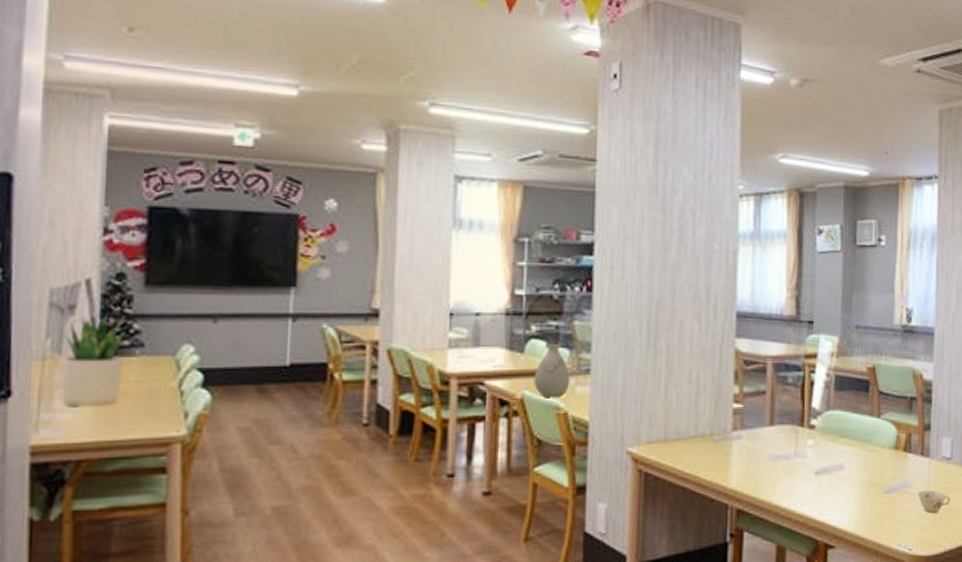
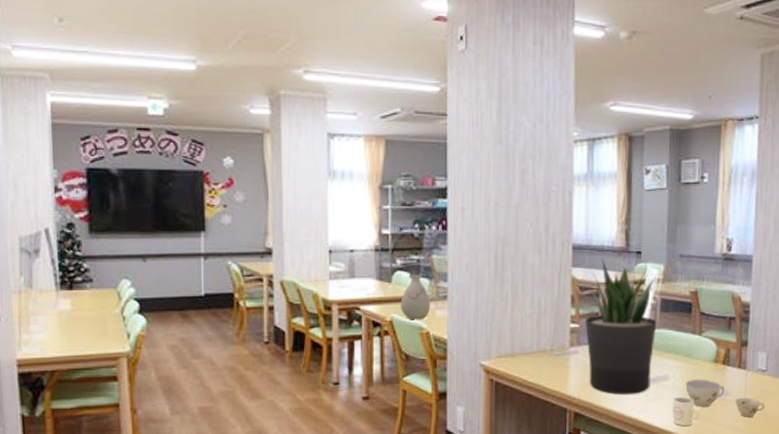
planter: present [61,313,124,407] -> none [33,256,78,330]
planter: none [749,327,831,487] -> present [584,258,657,394]
mug: none [848,489,879,525] -> present [672,396,700,427]
teacup: none [862,469,907,501] -> present [685,380,725,407]

